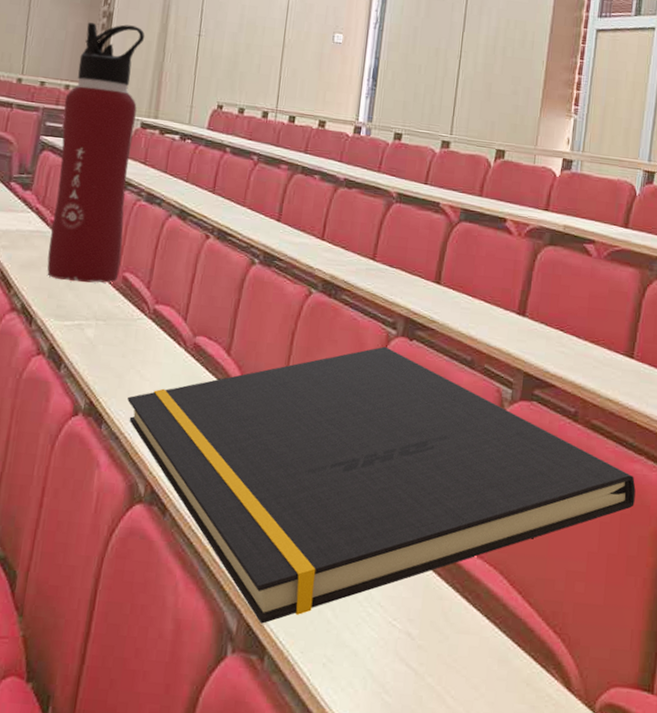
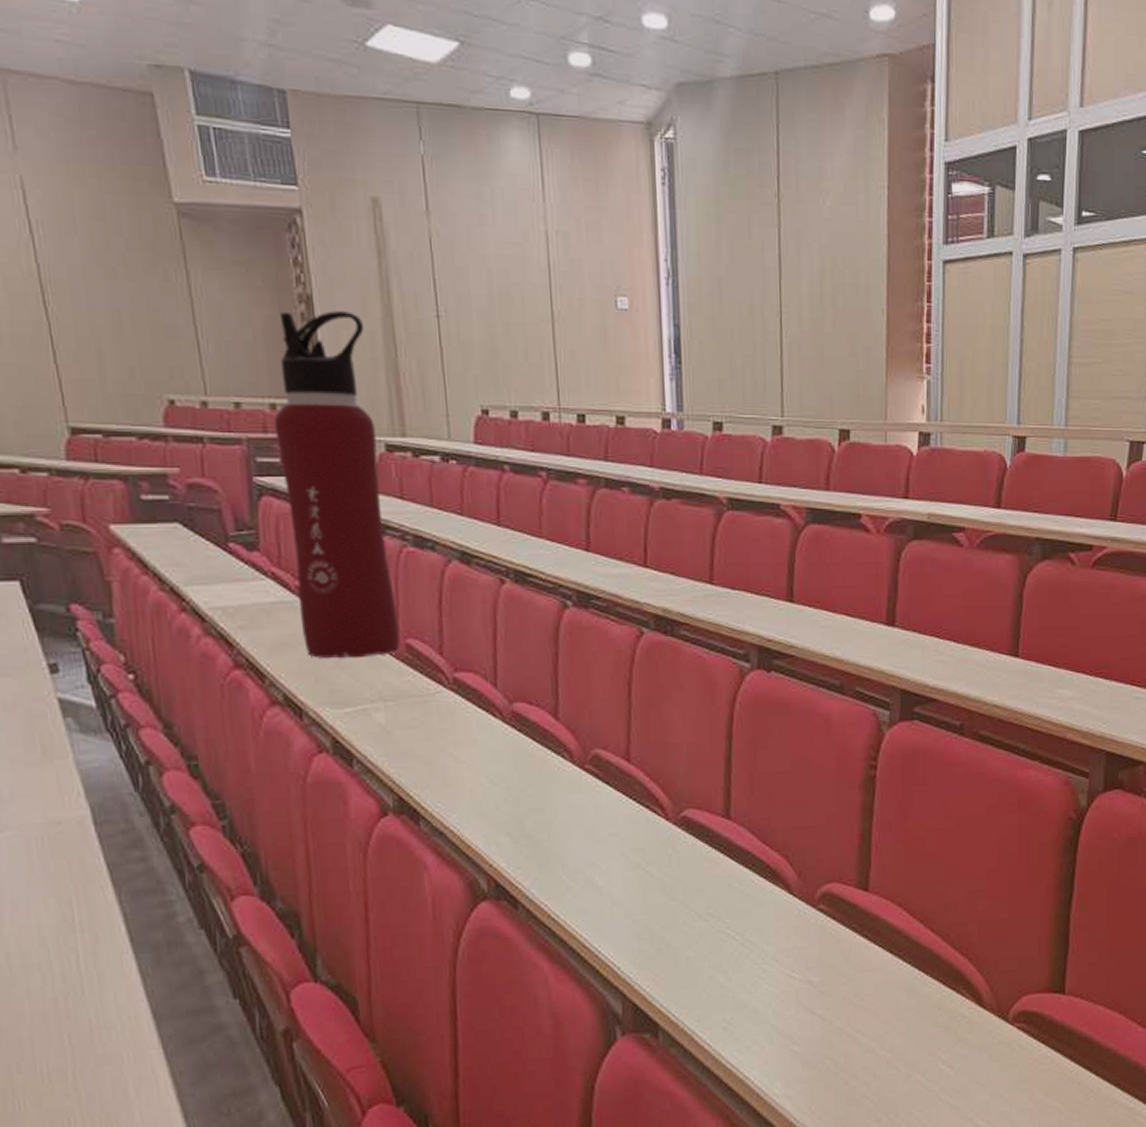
notepad: present [127,346,636,624] -> none [444,683,1032,1001]

